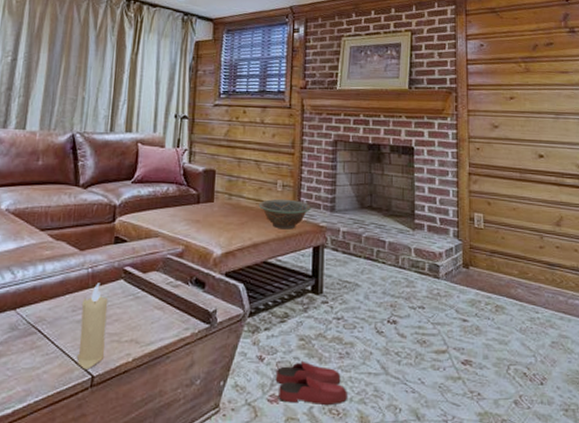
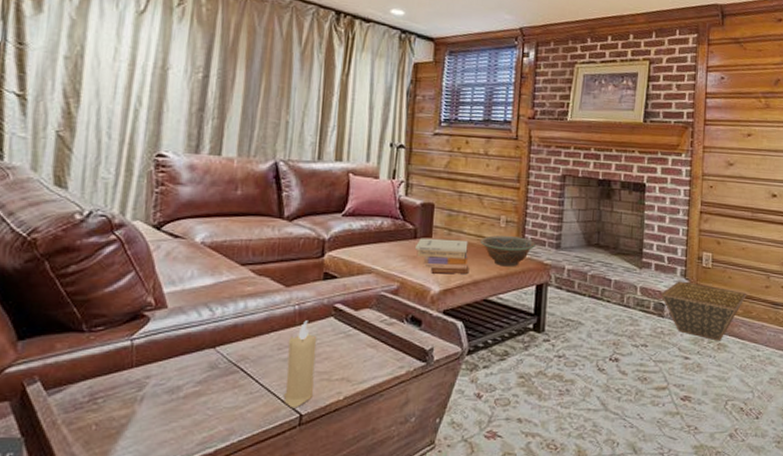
books: none [199,202,249,238] -> present [415,238,469,275]
slippers: present [275,360,347,405] -> none [493,397,566,440]
basket: none [434,242,521,303] -> present [660,281,746,341]

